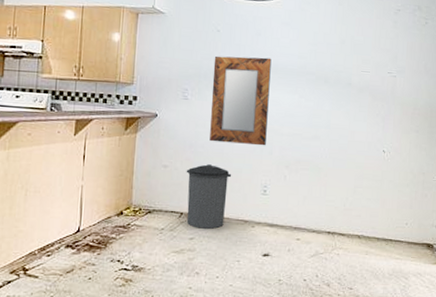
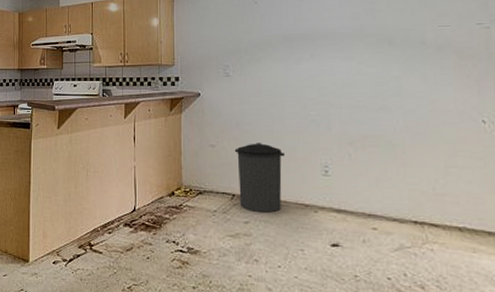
home mirror: present [209,56,272,146] -> none [254,24,322,121]

